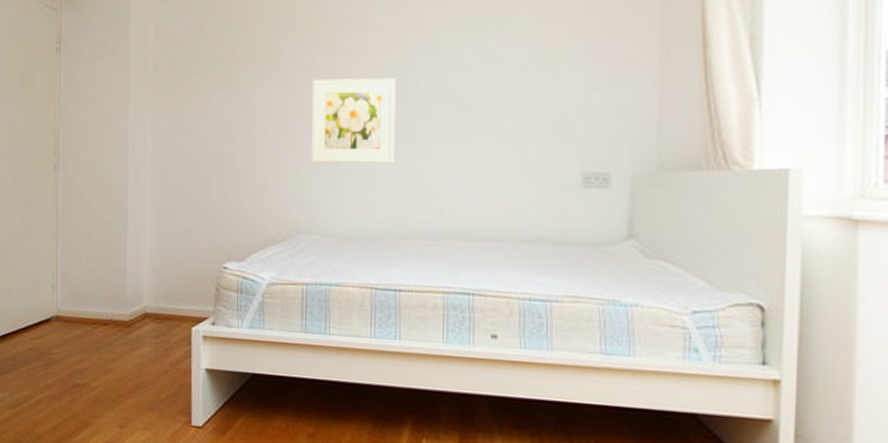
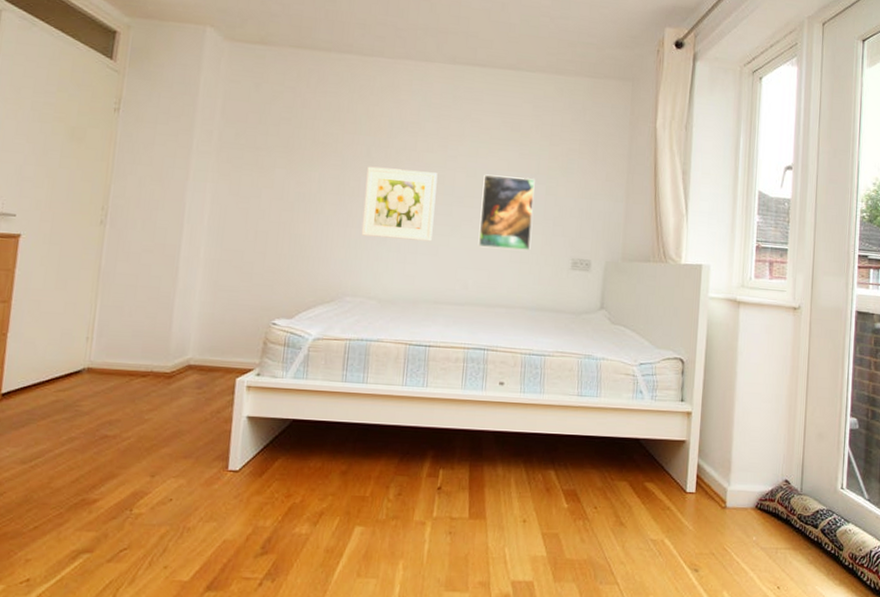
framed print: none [452,70,524,167] -> present [478,174,535,251]

